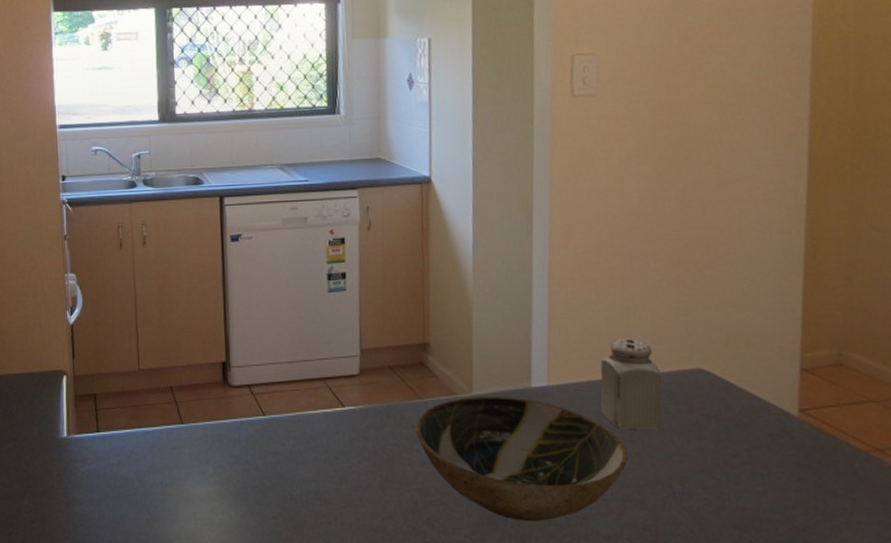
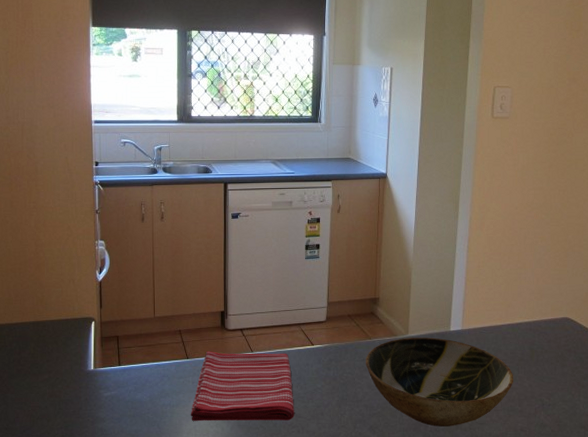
dish towel: none [189,414,323,508] -> present [191,351,294,421]
salt shaker: present [600,337,662,429] -> none [498,295,541,360]

